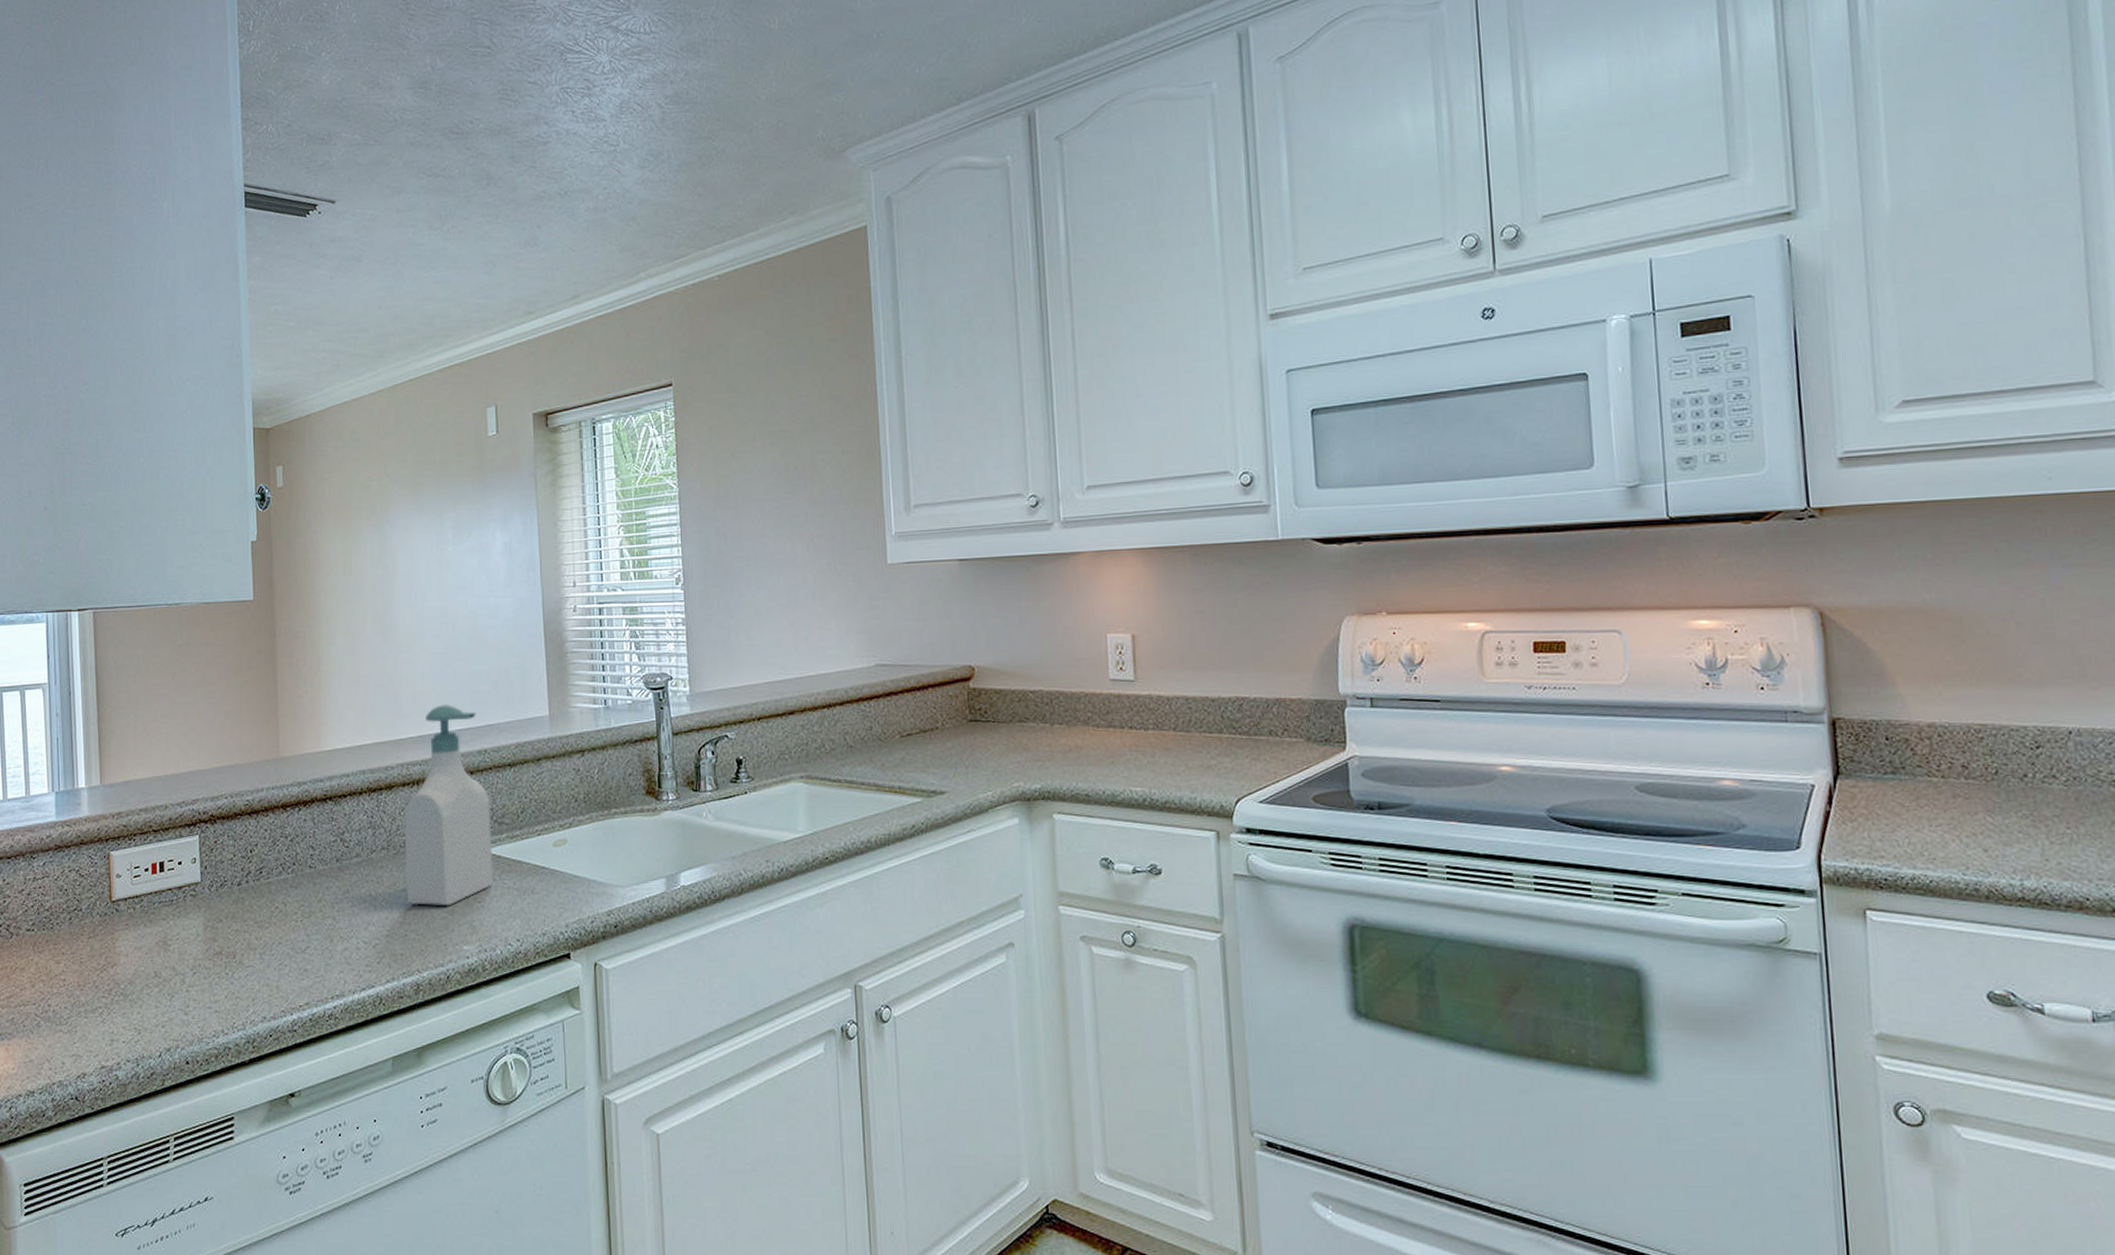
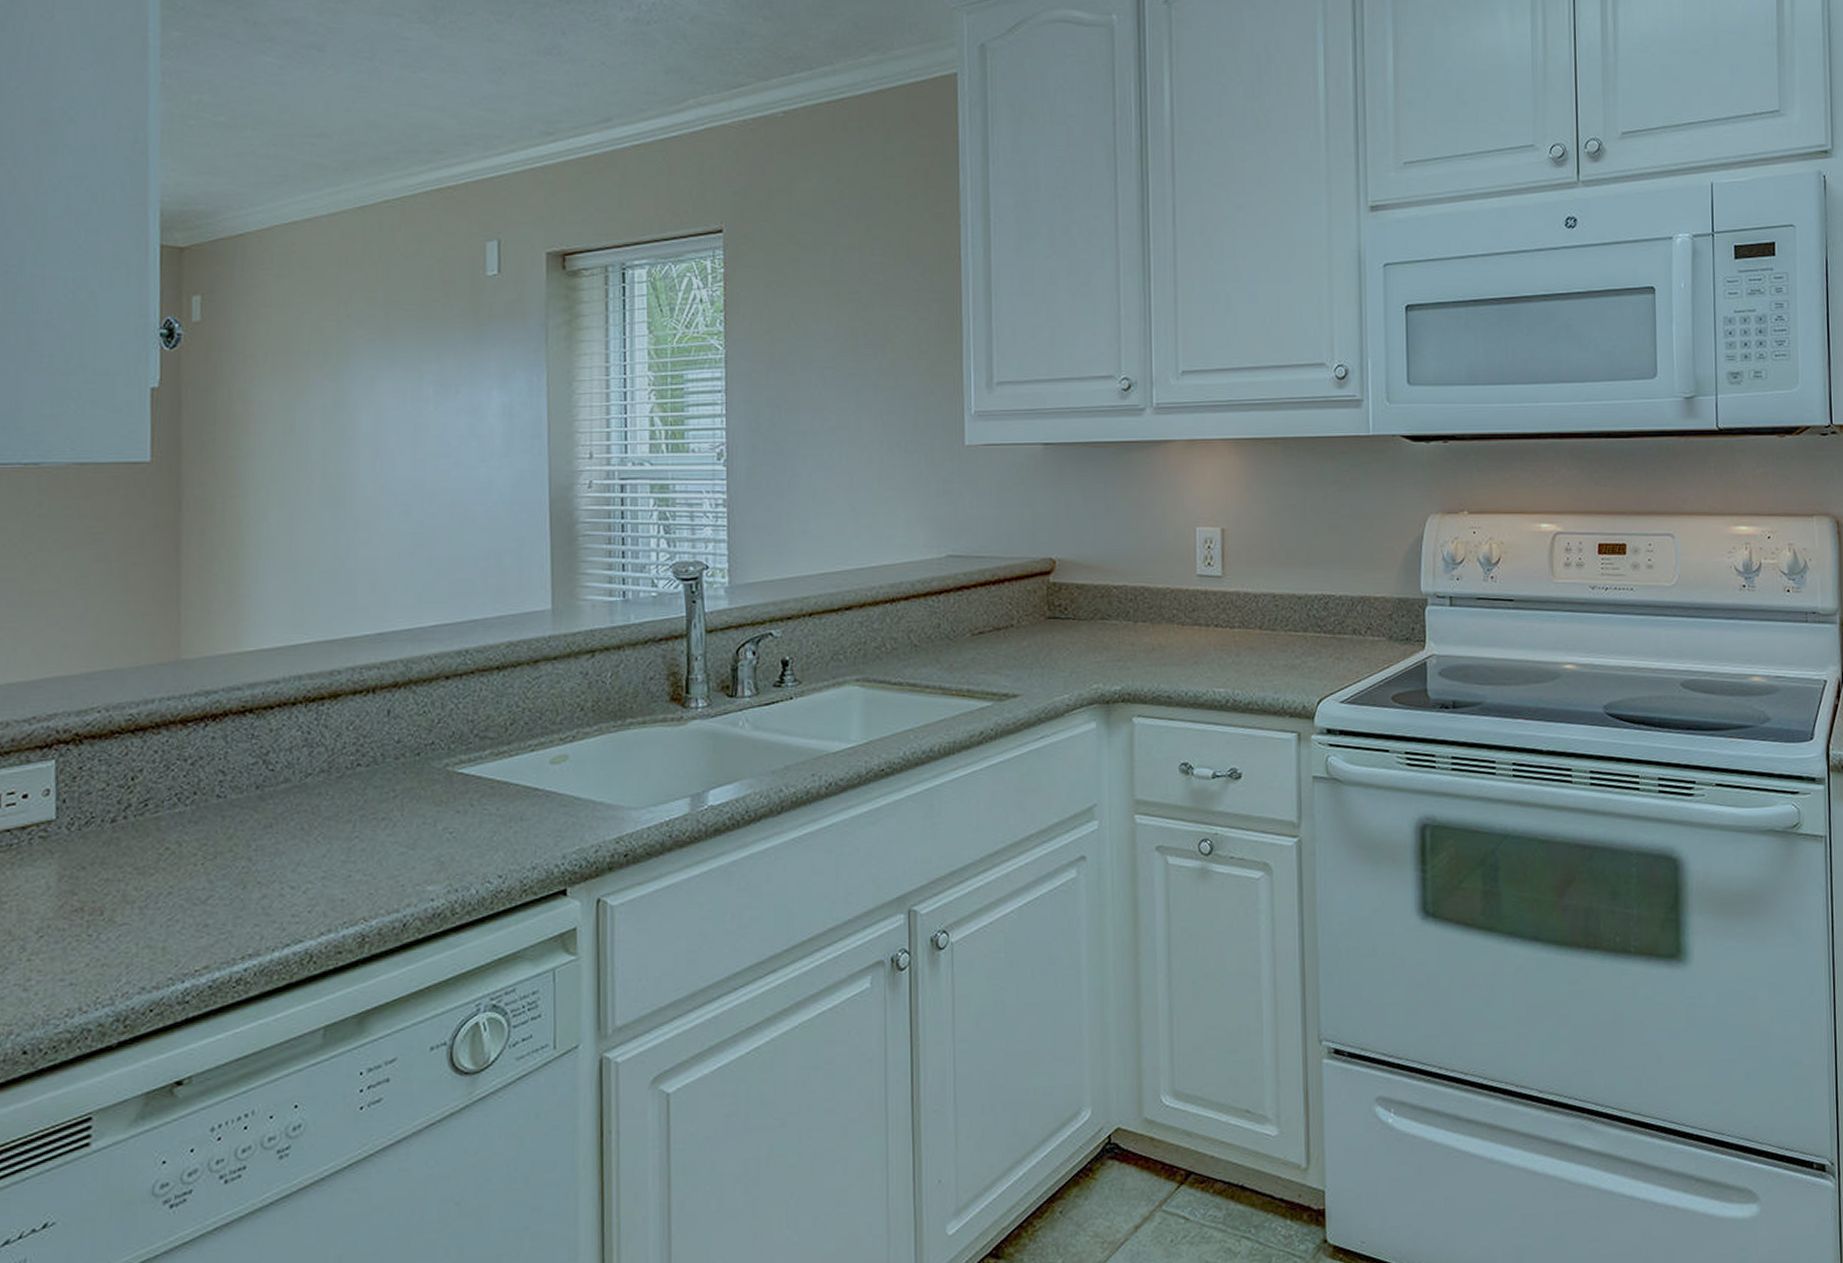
soap bottle: present [403,703,494,906] -> none [351,594,472,840]

